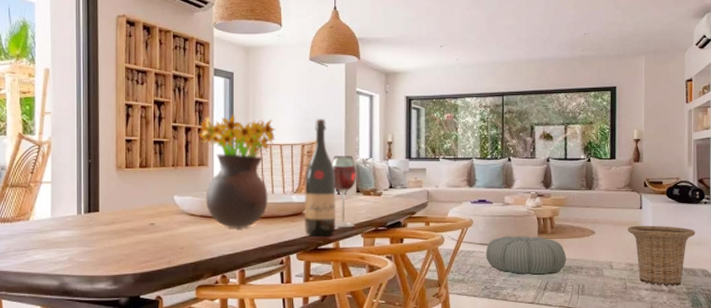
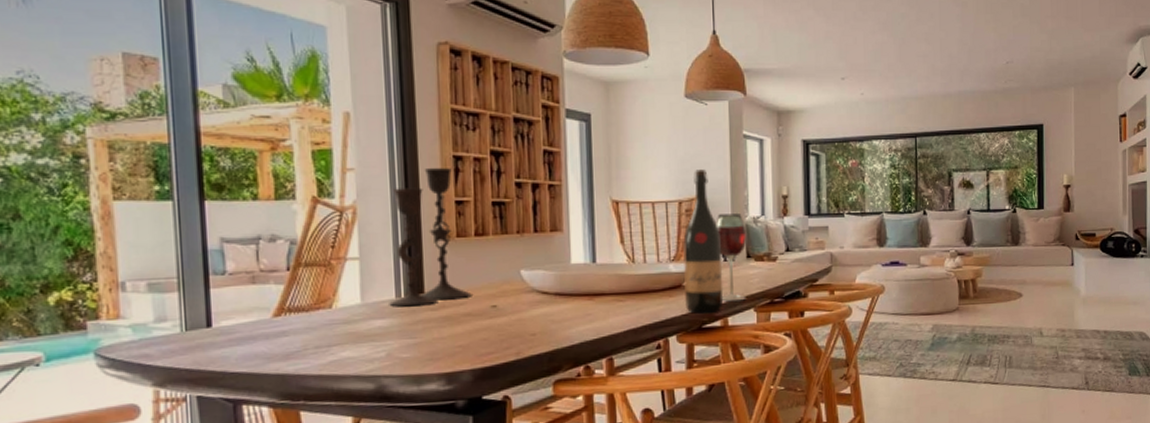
candlestick: none [72,114,136,222] -> present [389,168,472,307]
flower arrangement: present [199,114,276,228] -> none [549,166,646,308]
pouf: present [485,236,566,276] -> none [899,302,991,349]
basket: present [627,225,695,287] -> none [1058,284,1132,354]

